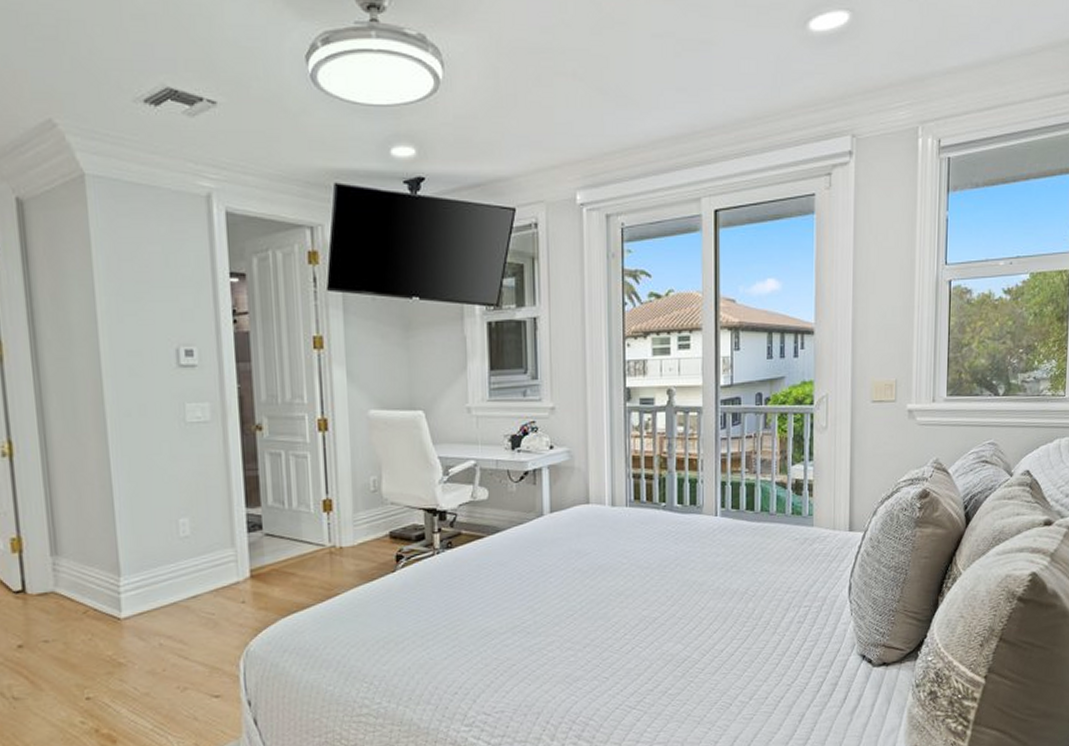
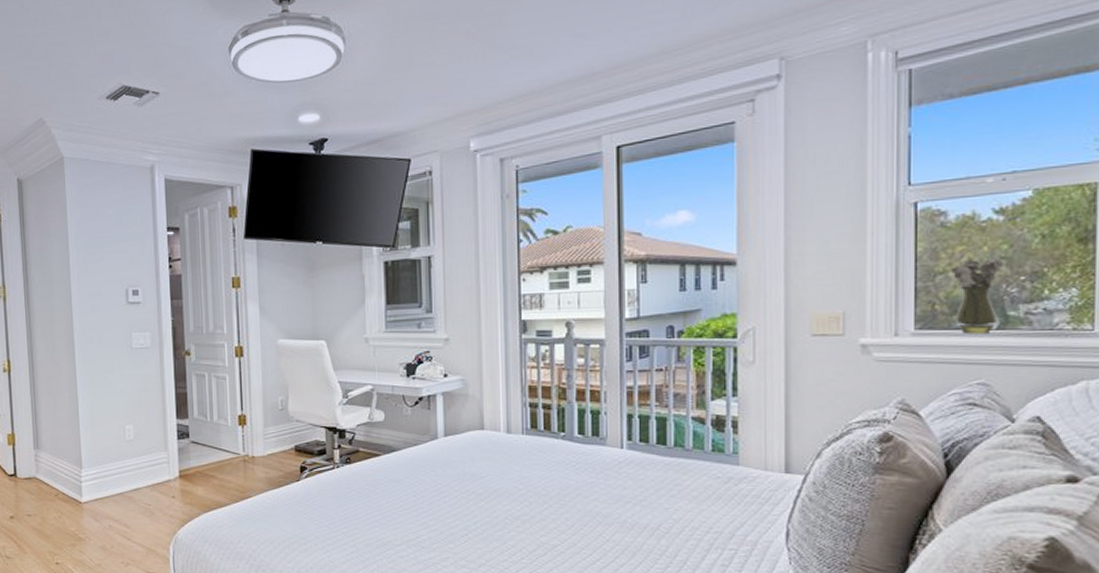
vase: none [972,329,1009,400] -> present [950,255,1004,335]

